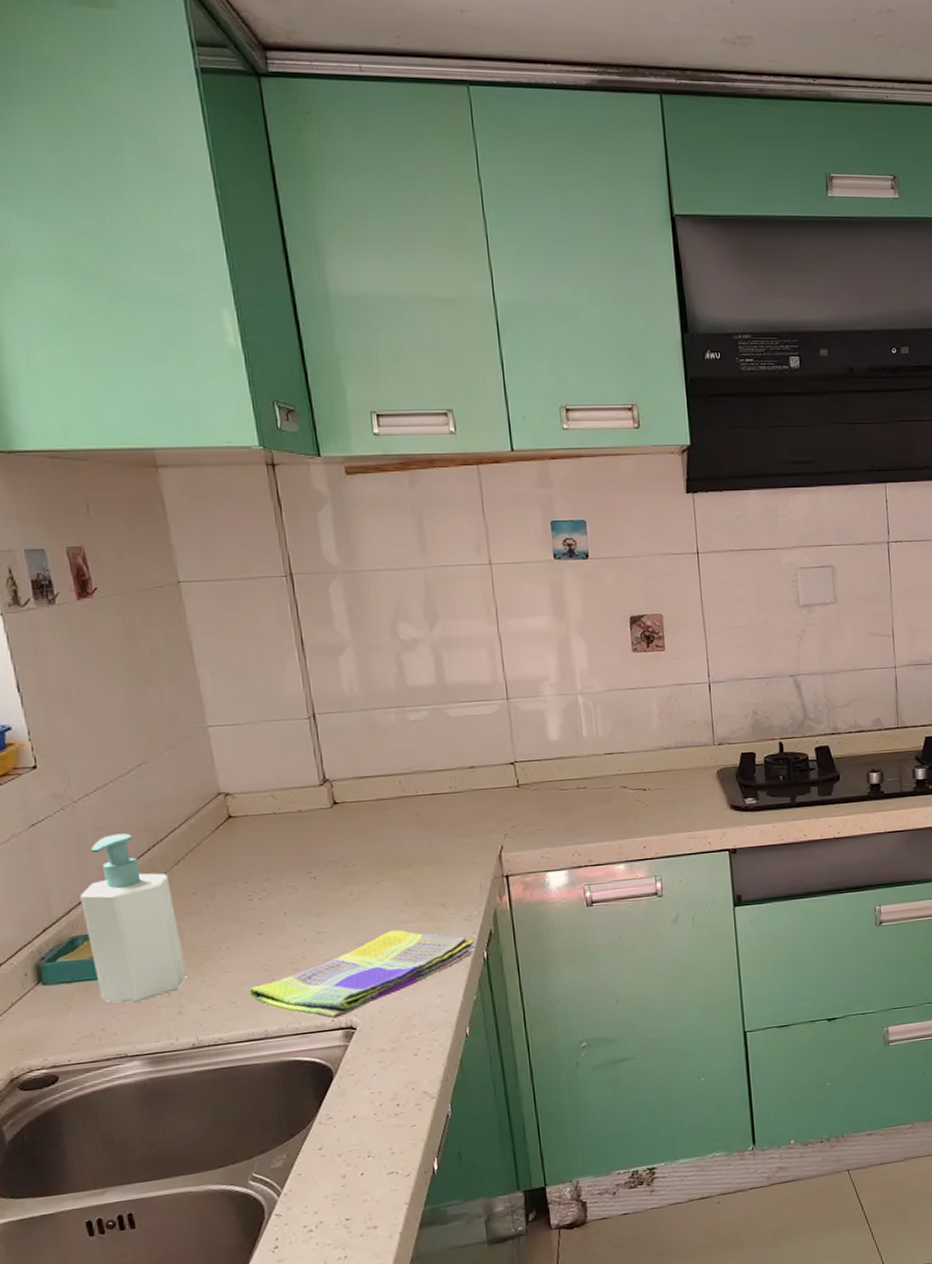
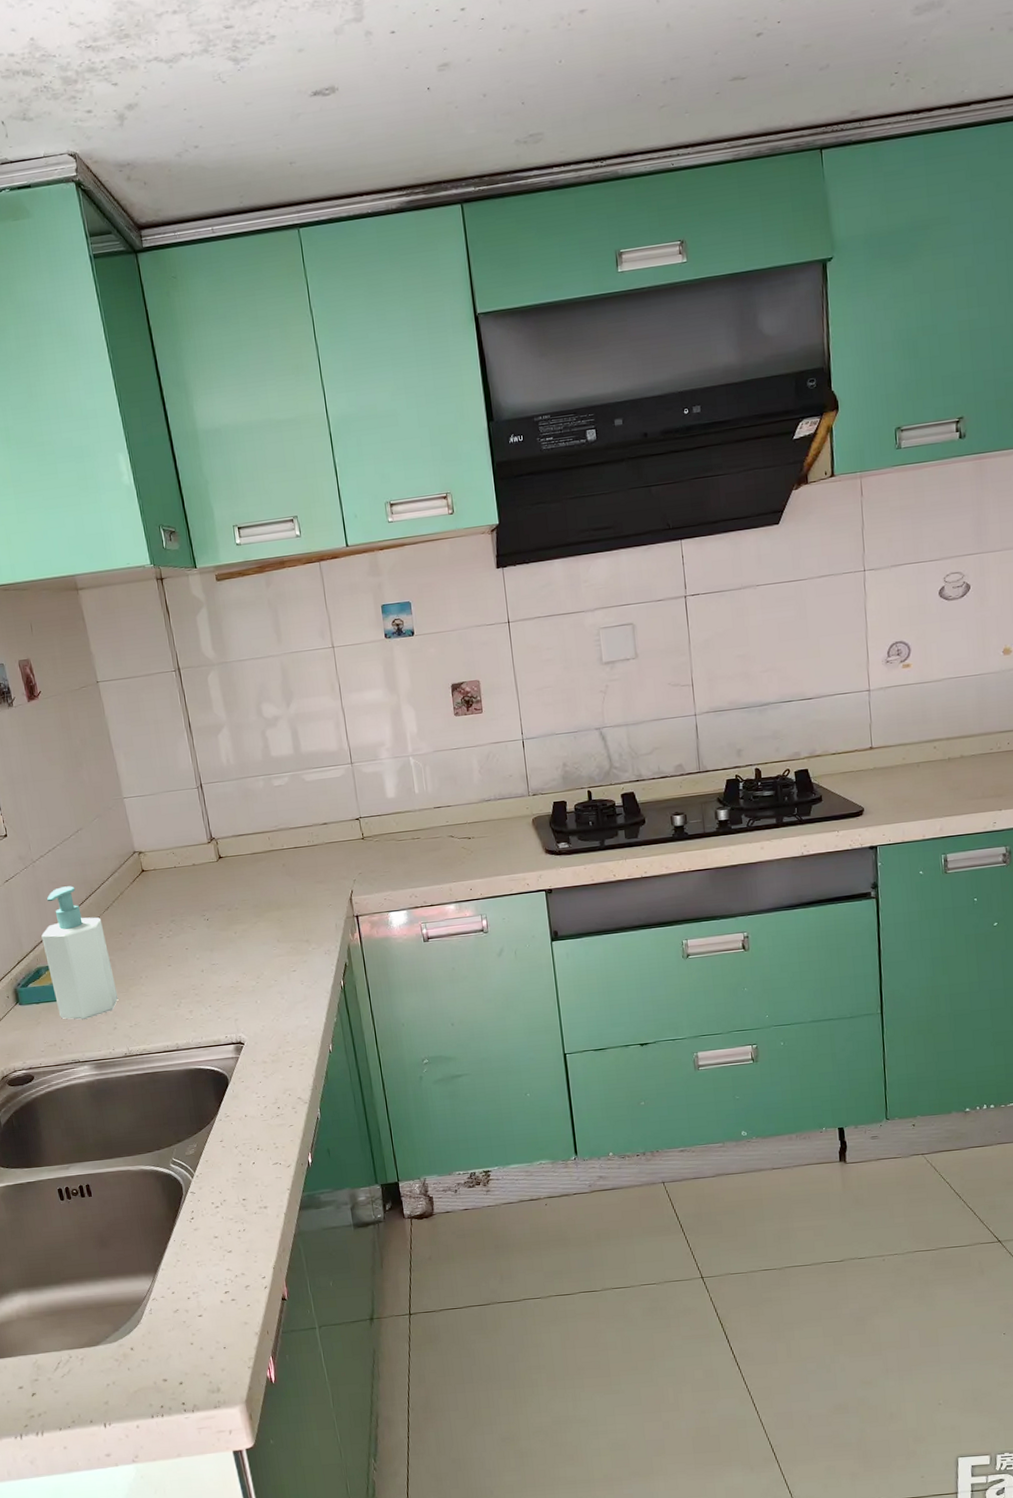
dish towel: present [249,930,475,1019] -> none [163,962,334,1035]

